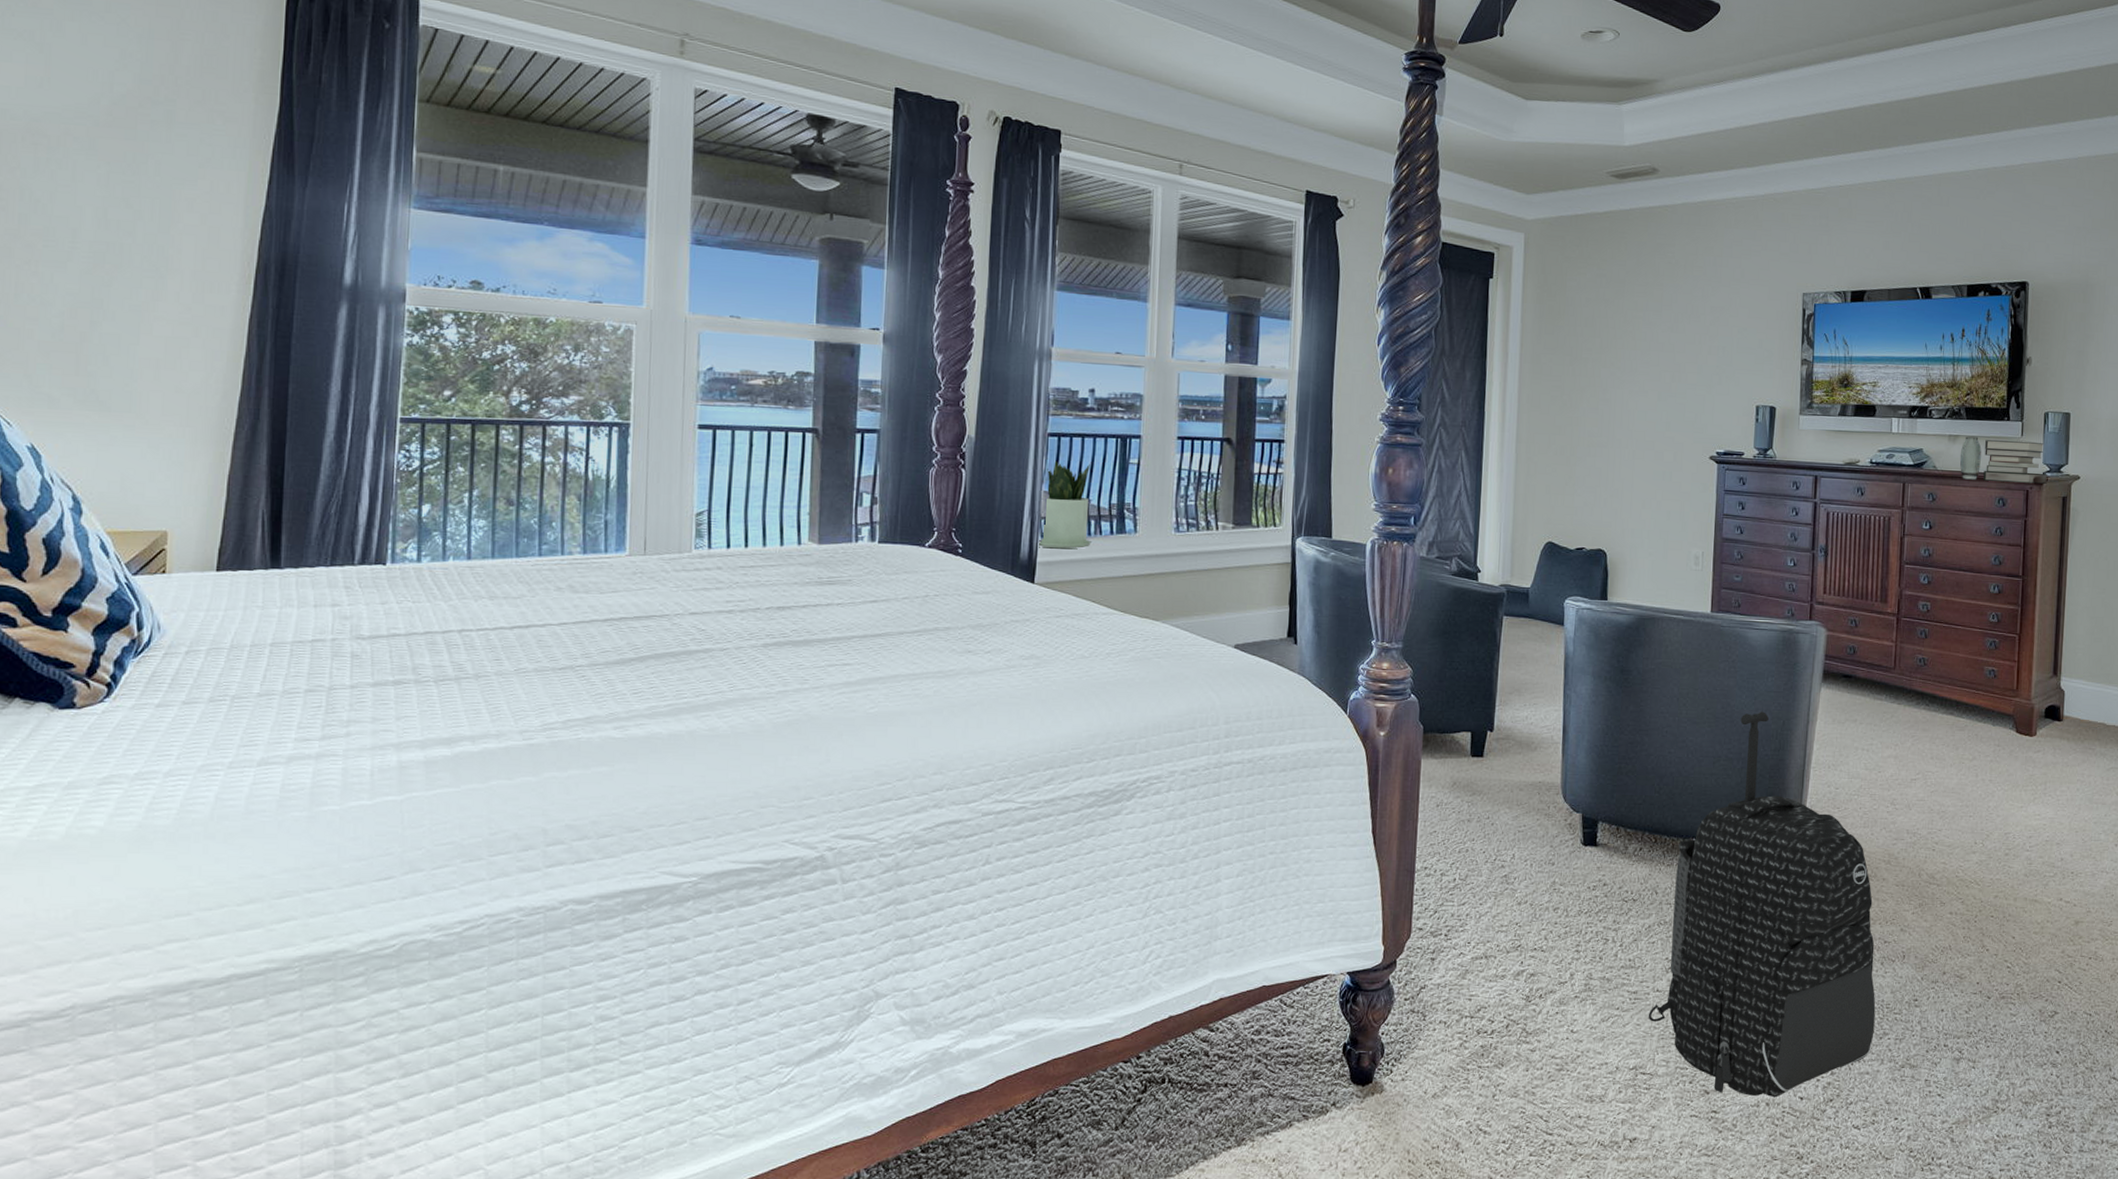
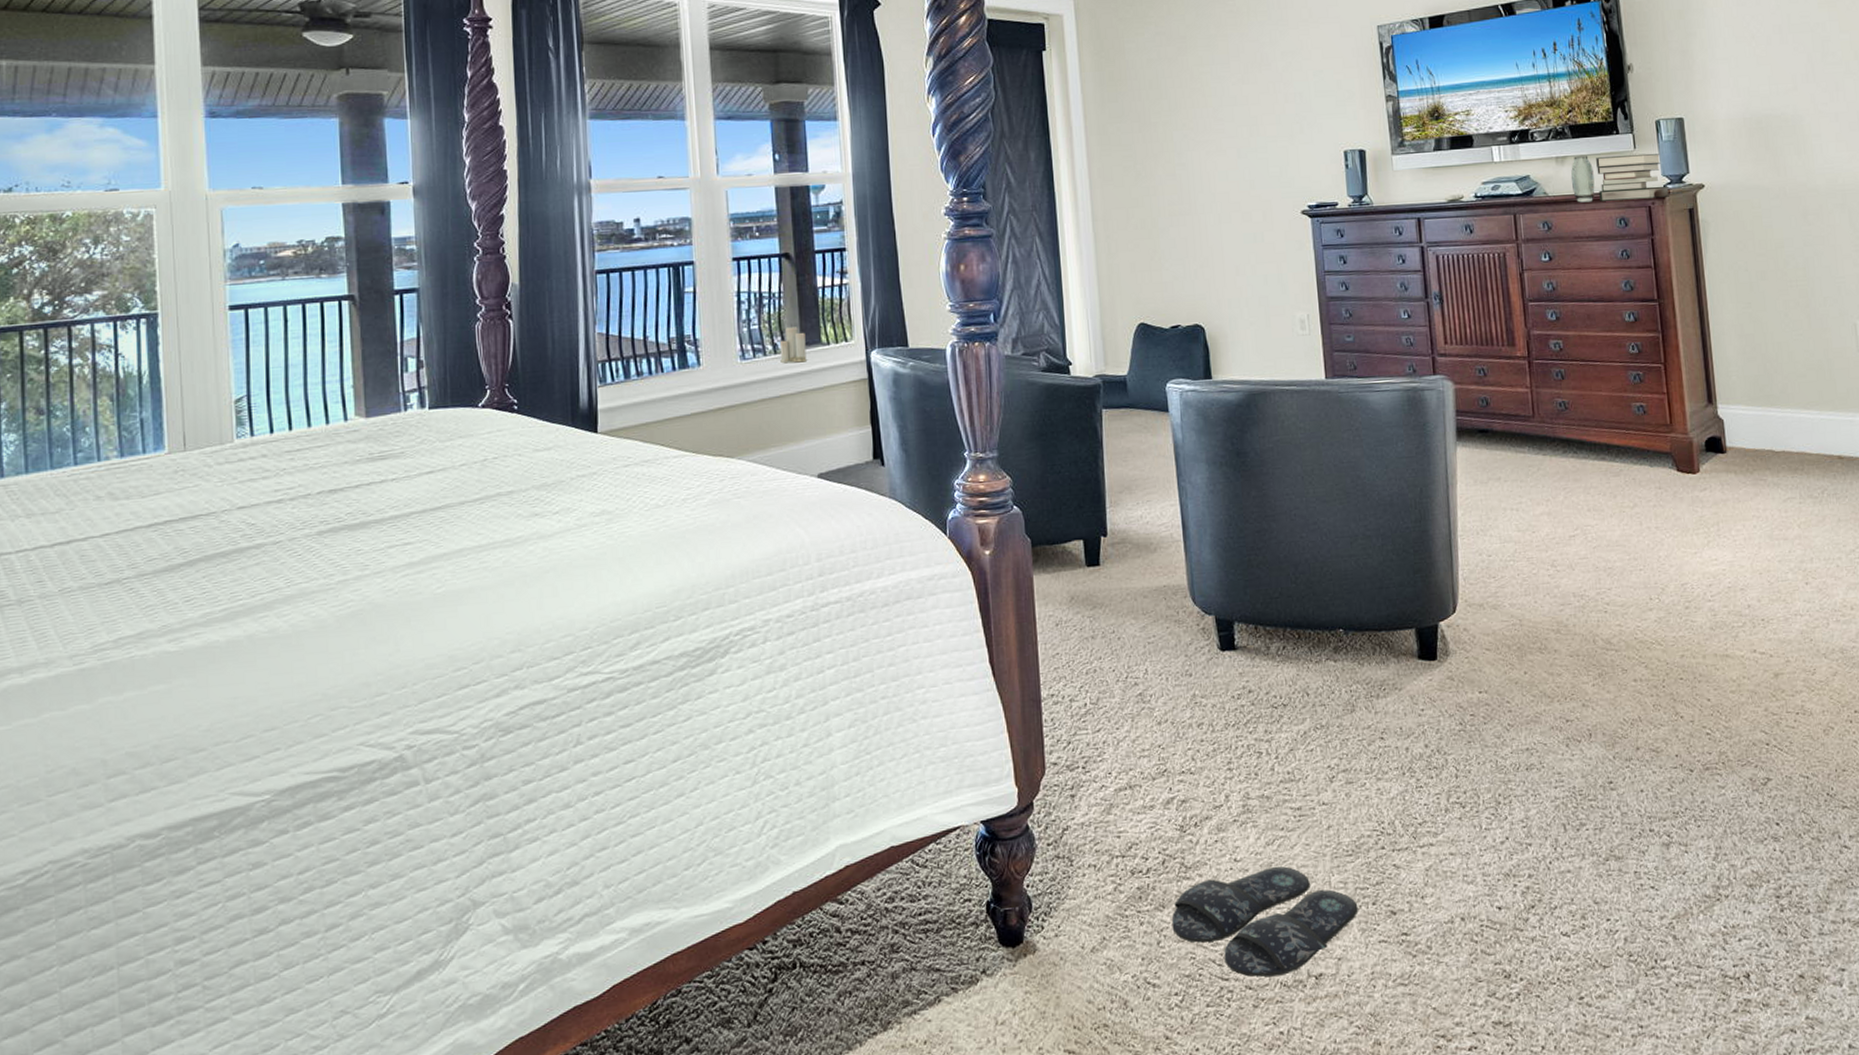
planter: present [1039,460,1091,549] -> none [598,297,654,394]
candle: none [1212,505,1238,541] -> present [779,324,807,363]
slippers: none [1507,1040,1676,1135] -> present [1172,866,1359,977]
suitcase: present [1648,711,1876,1098] -> none [1316,480,1570,912]

